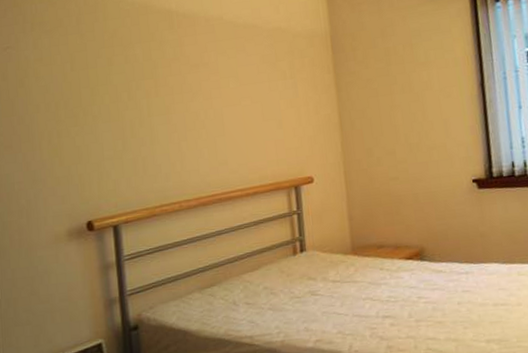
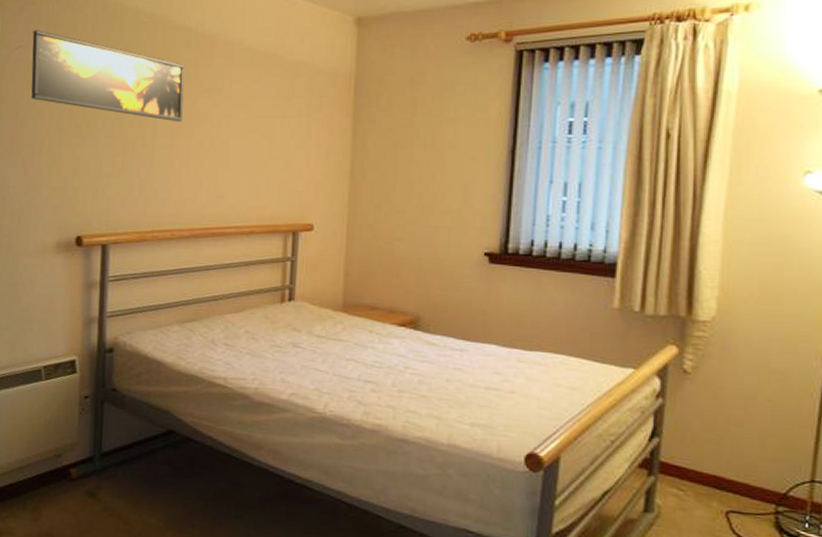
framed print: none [19,29,175,99] -> present [31,30,185,122]

